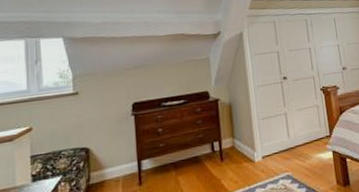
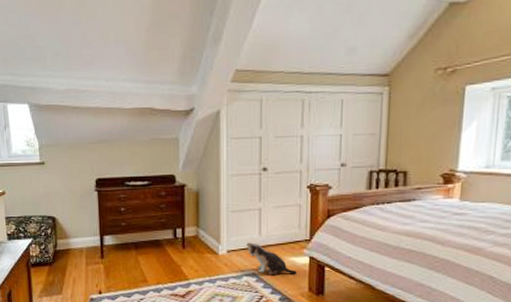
plush toy: none [278,145,325,175] -> present [246,242,298,276]

